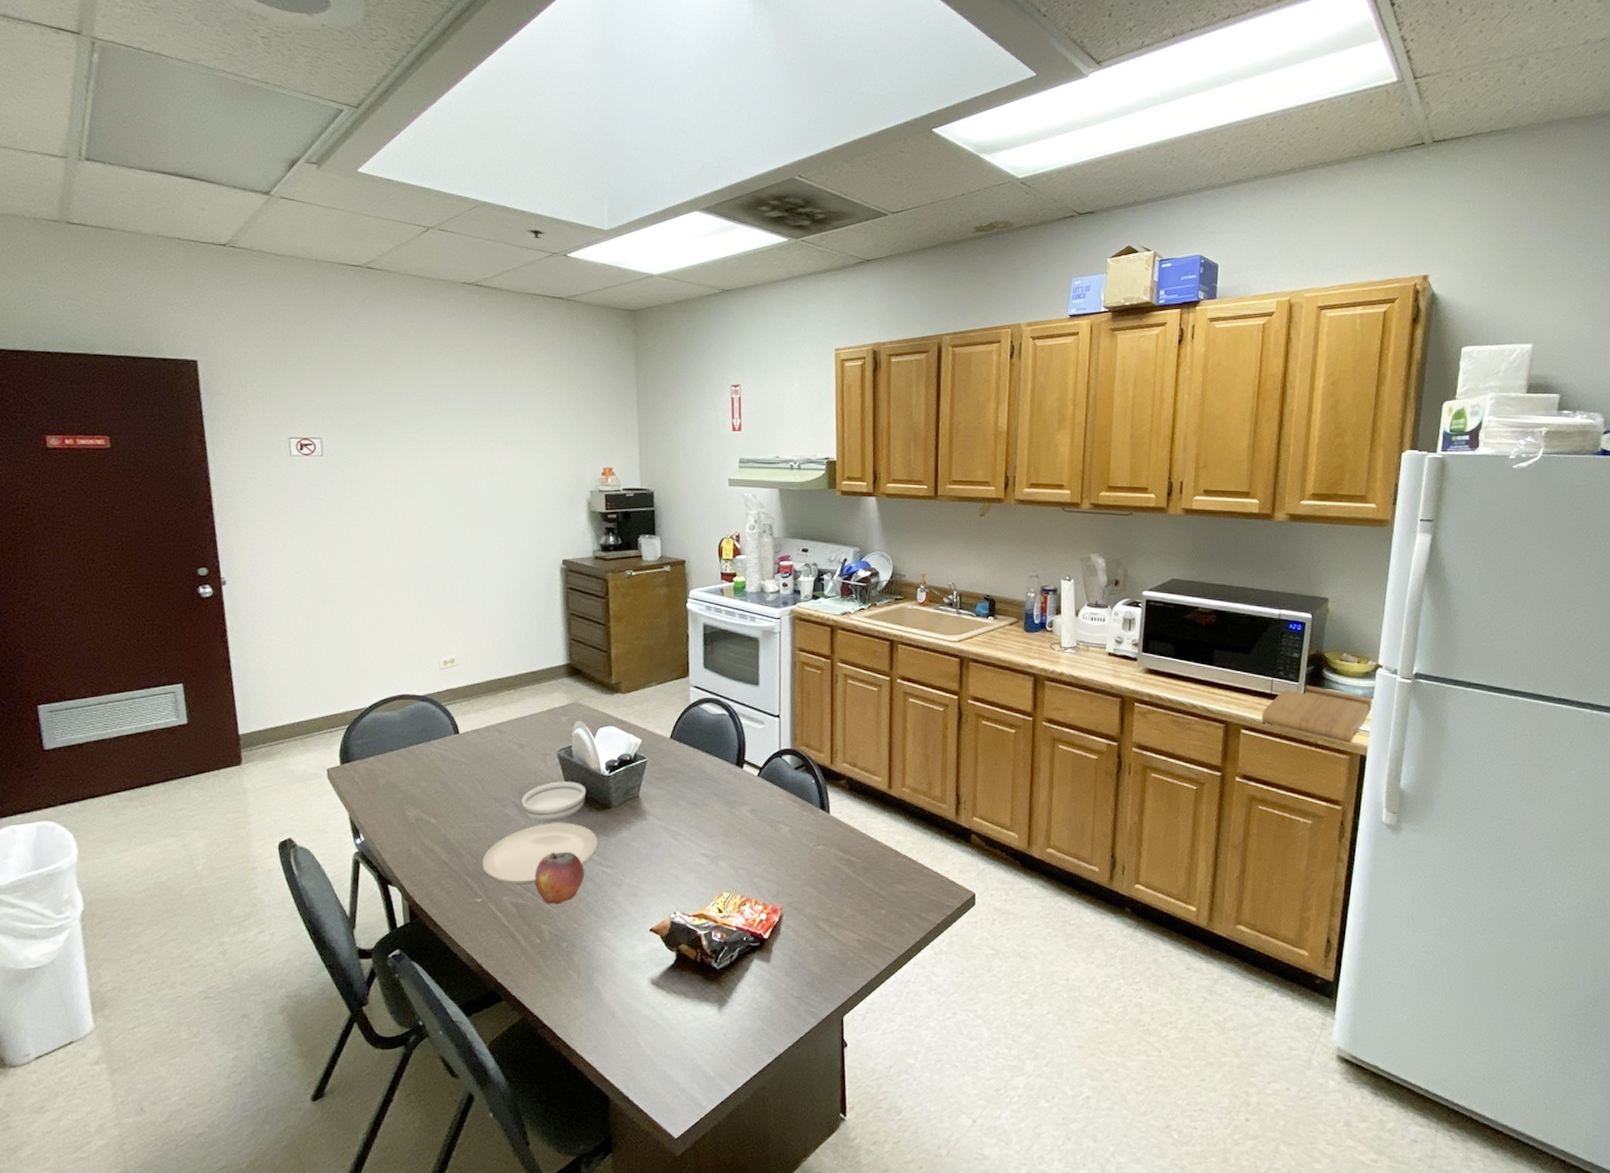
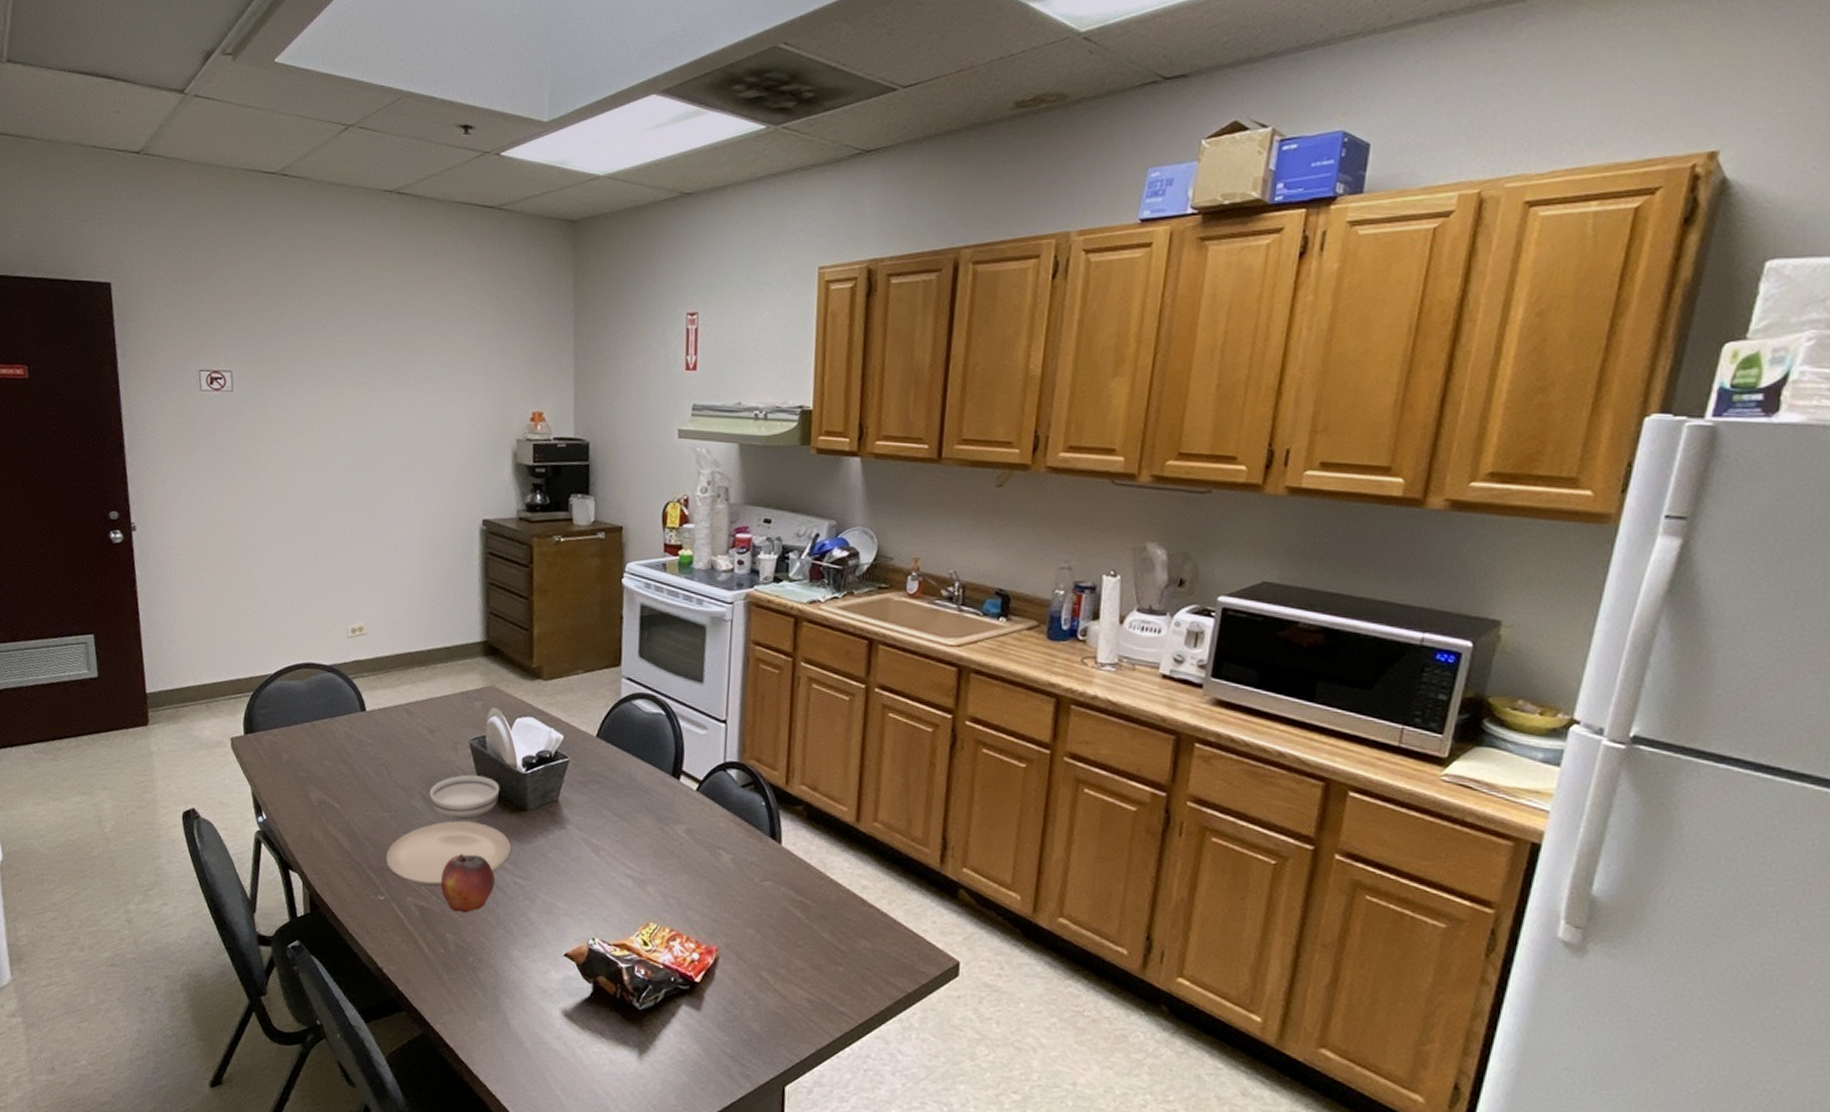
cutting board: present [1262,684,1373,744] -> none [1381,737,1560,826]

